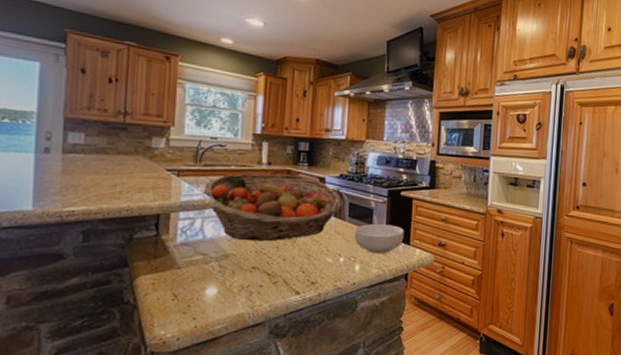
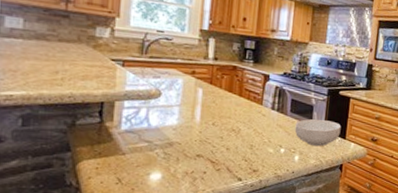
fruit basket: present [202,173,342,242] -> none [147,66,285,132]

